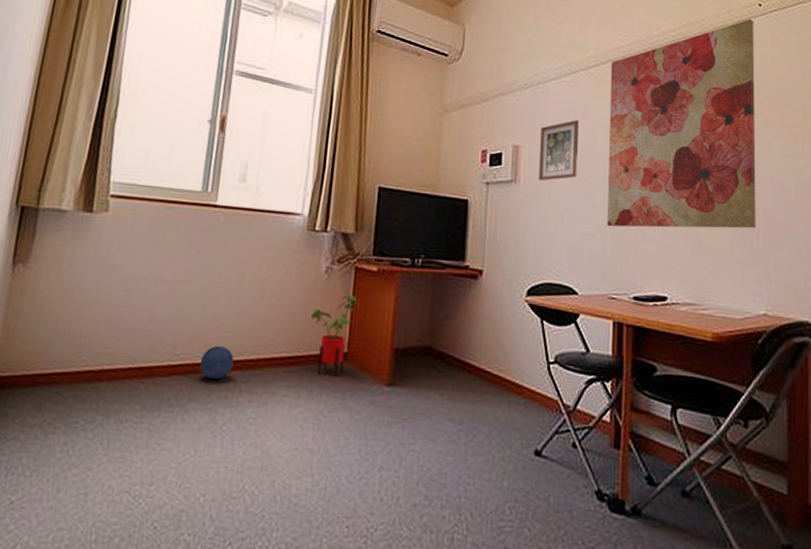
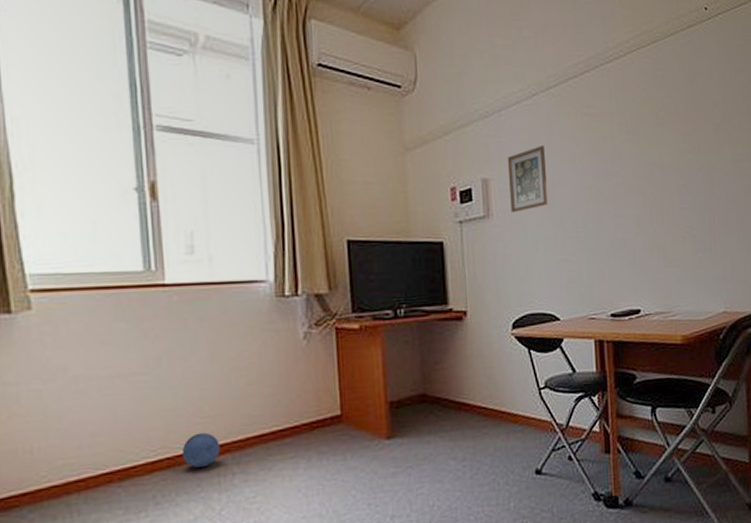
house plant: present [311,295,360,377] -> none [296,357,347,441]
wall art: present [607,19,757,229] -> none [570,24,714,251]

